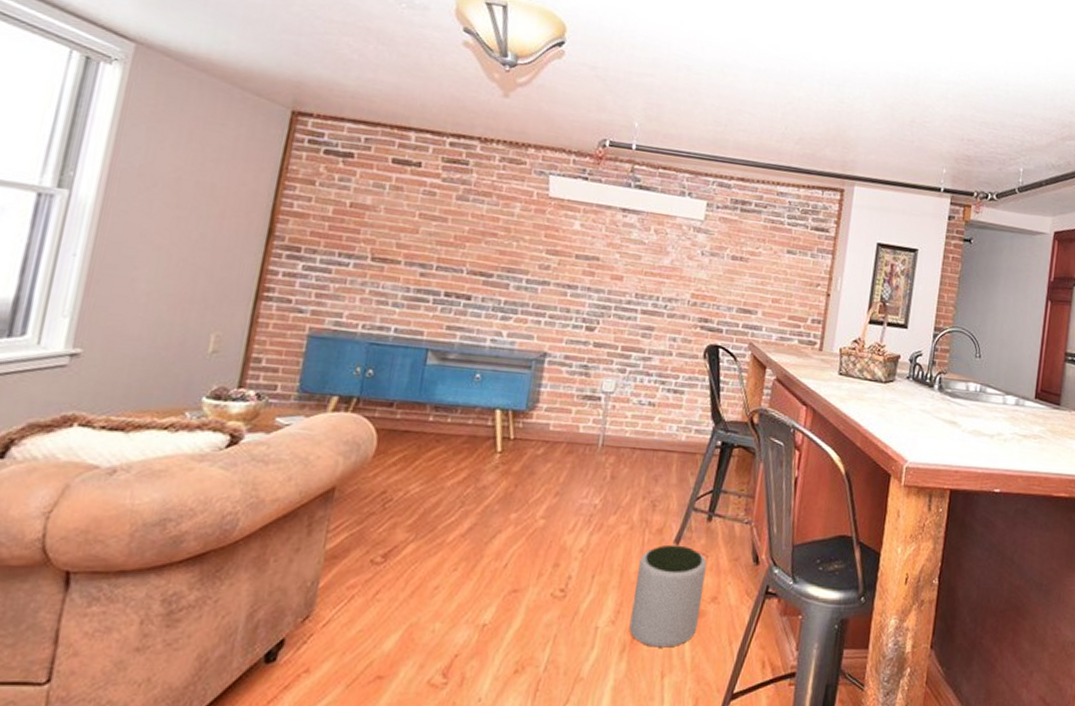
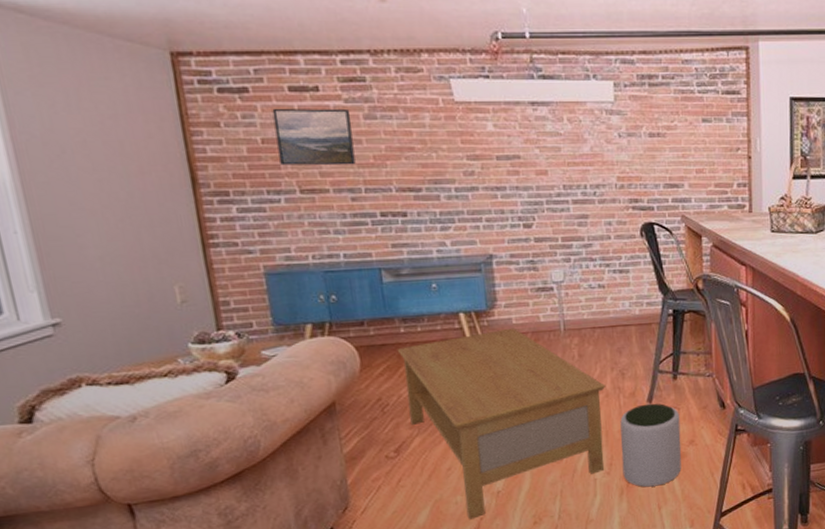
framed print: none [361,176,445,242] -> present [272,108,356,166]
coffee table: none [410,434,632,655] -> present [397,328,605,520]

